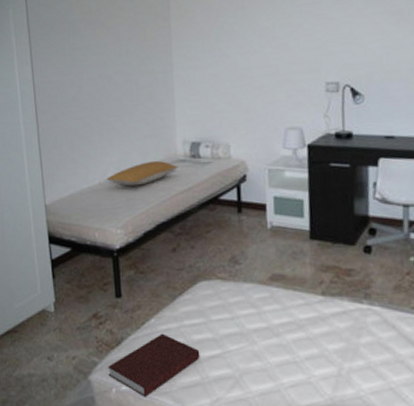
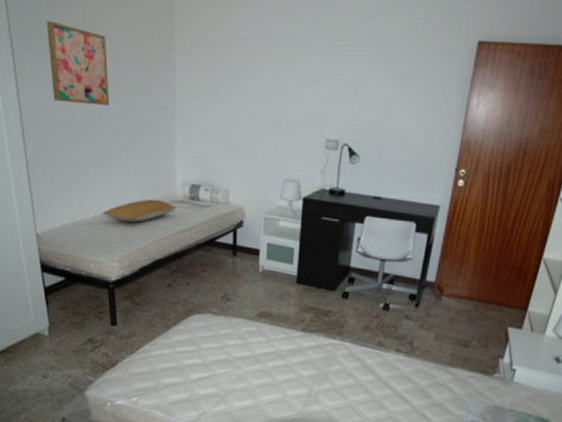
wall art: none [58,10,112,79] -> present [46,21,109,106]
notebook: present [108,333,200,398] -> none [103,358,190,411]

